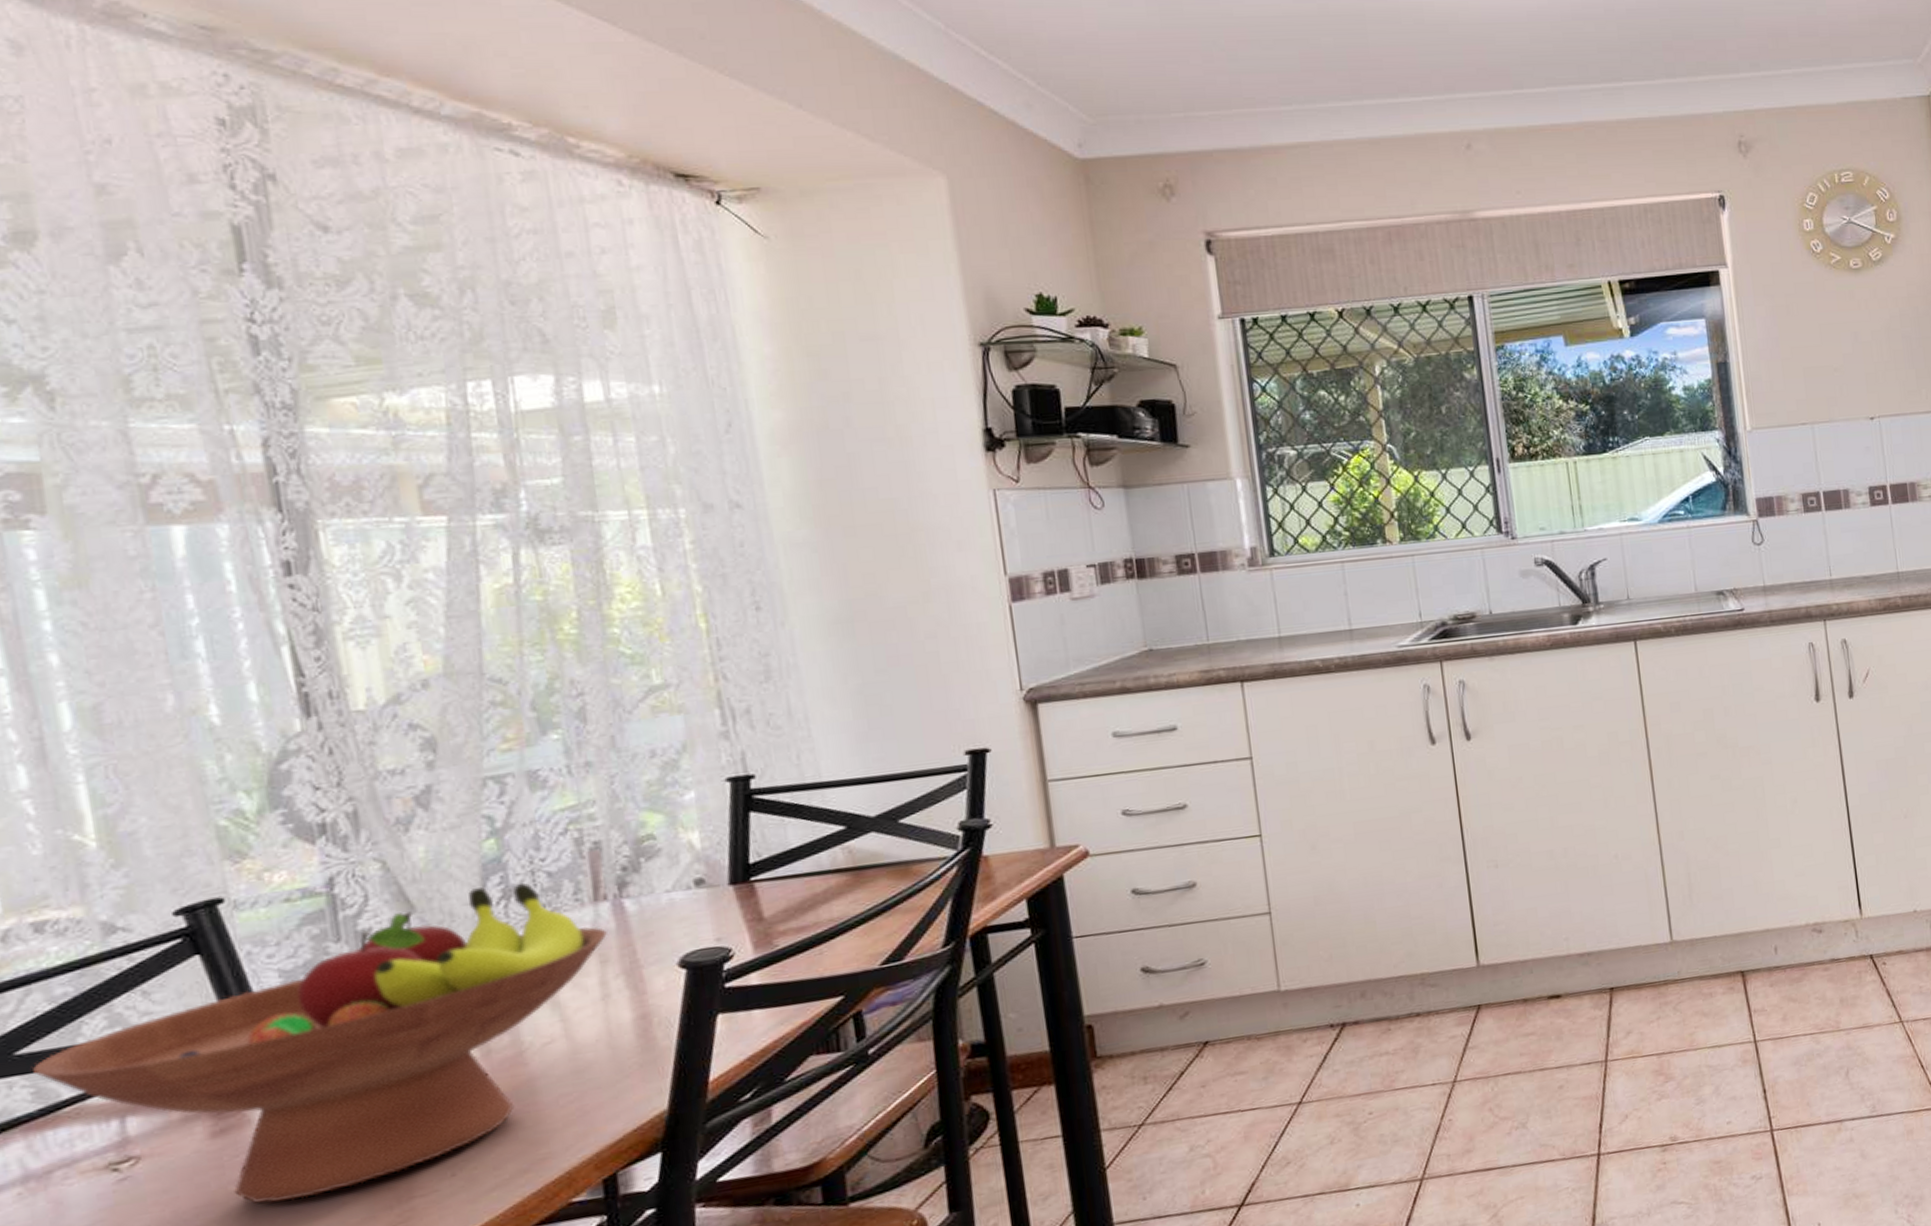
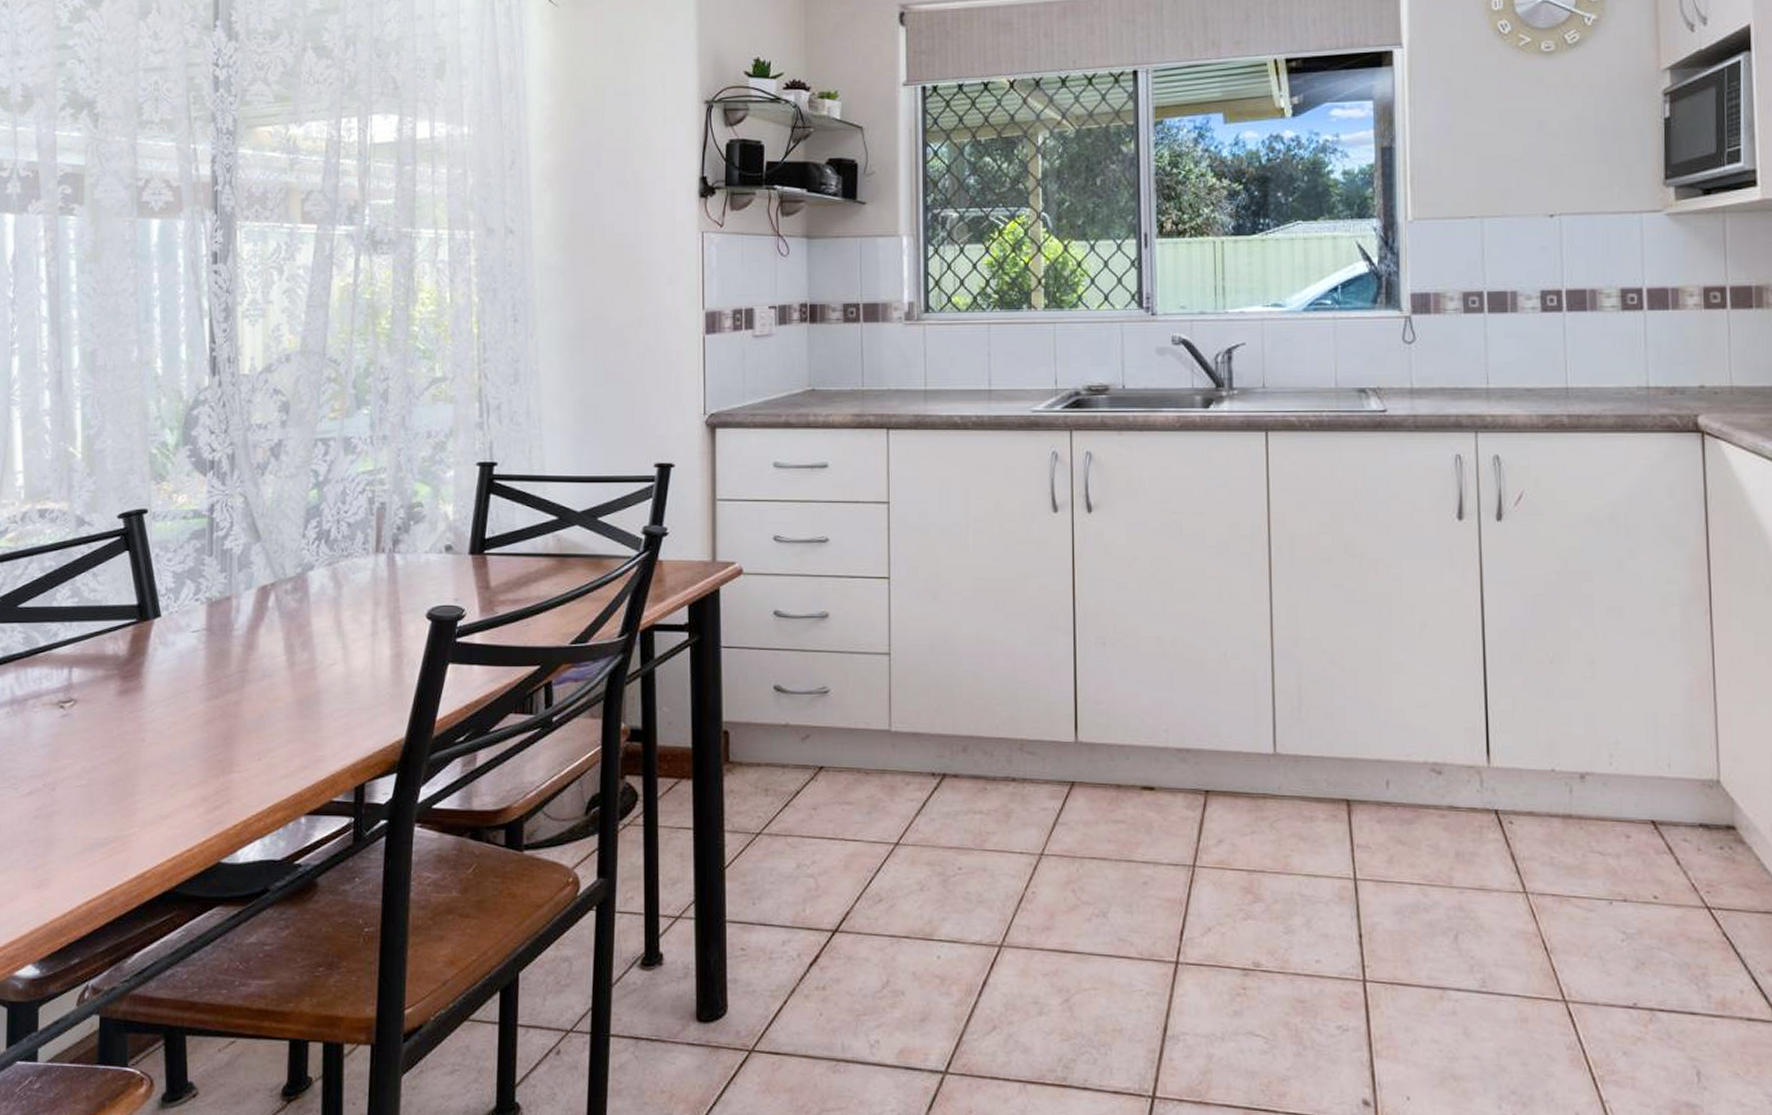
fruit bowl: present [31,883,607,1203] -> none [25,528,381,756]

